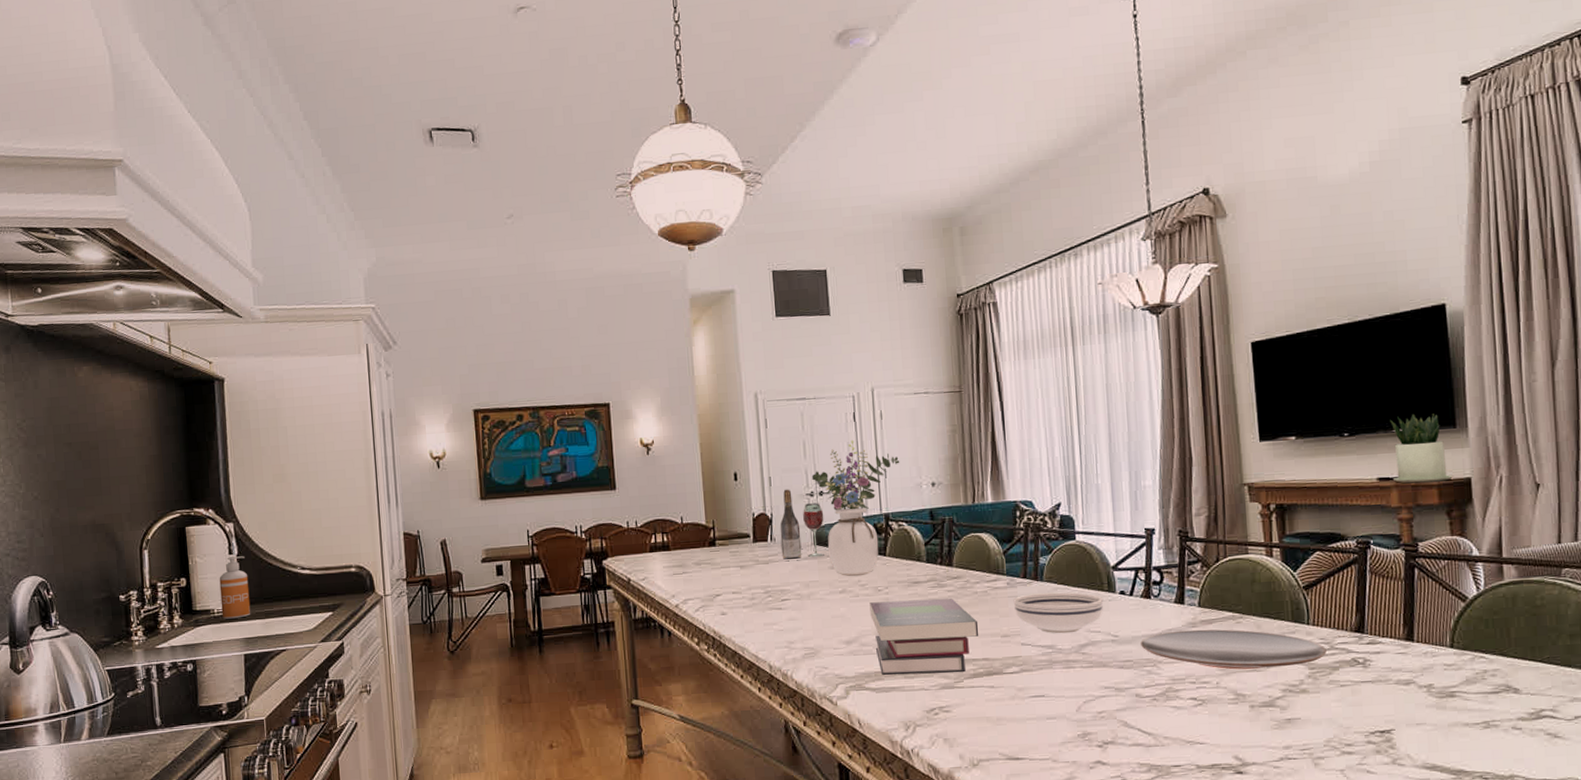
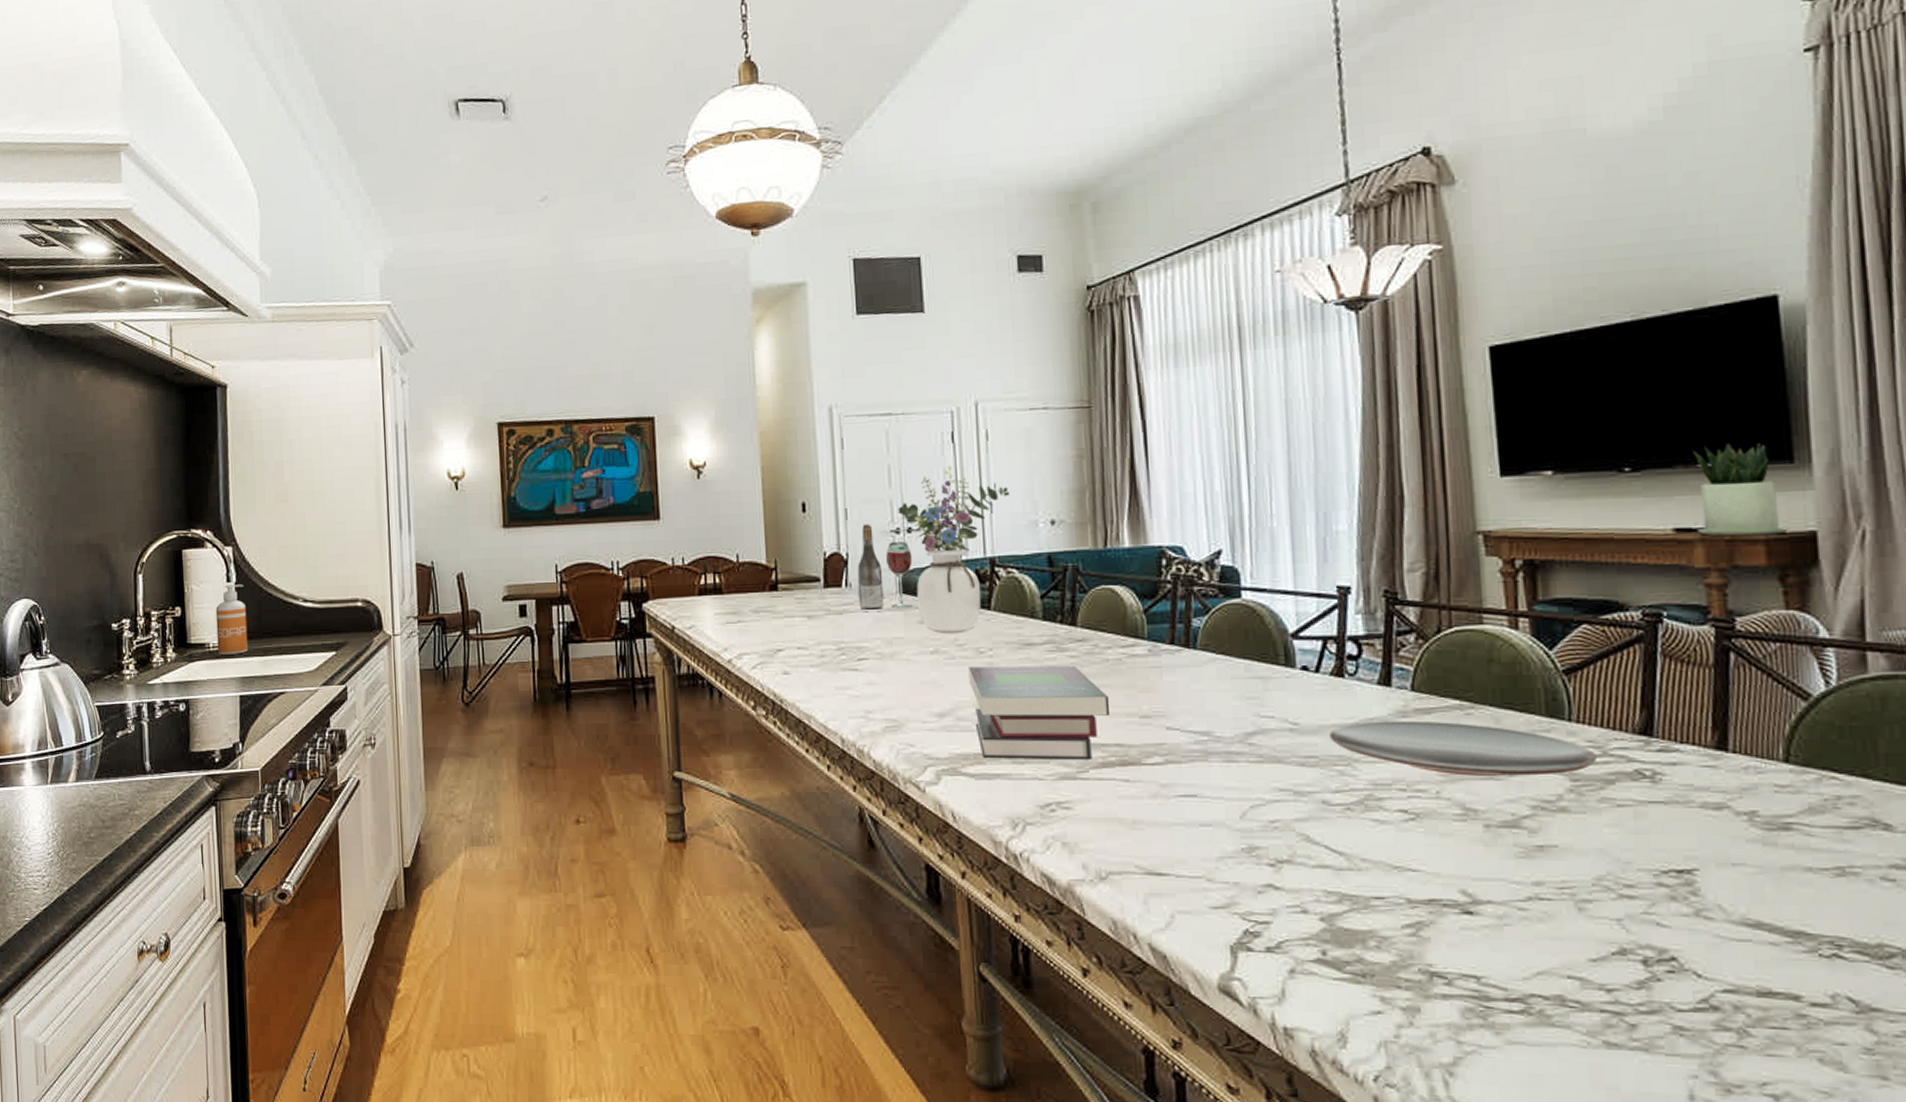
bowl: present [1013,592,1104,634] -> none [1156,664,1279,718]

